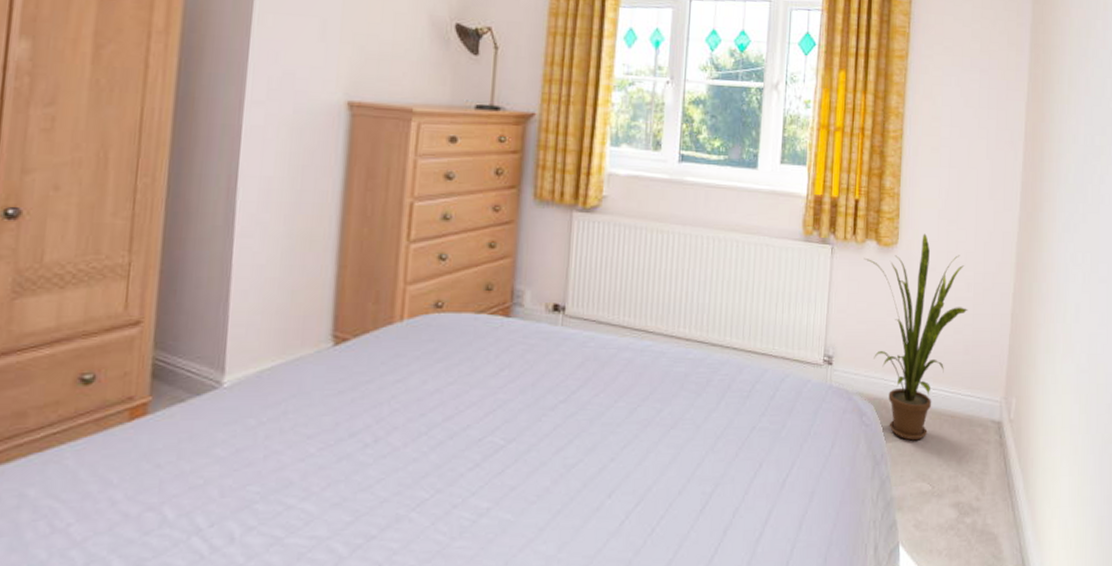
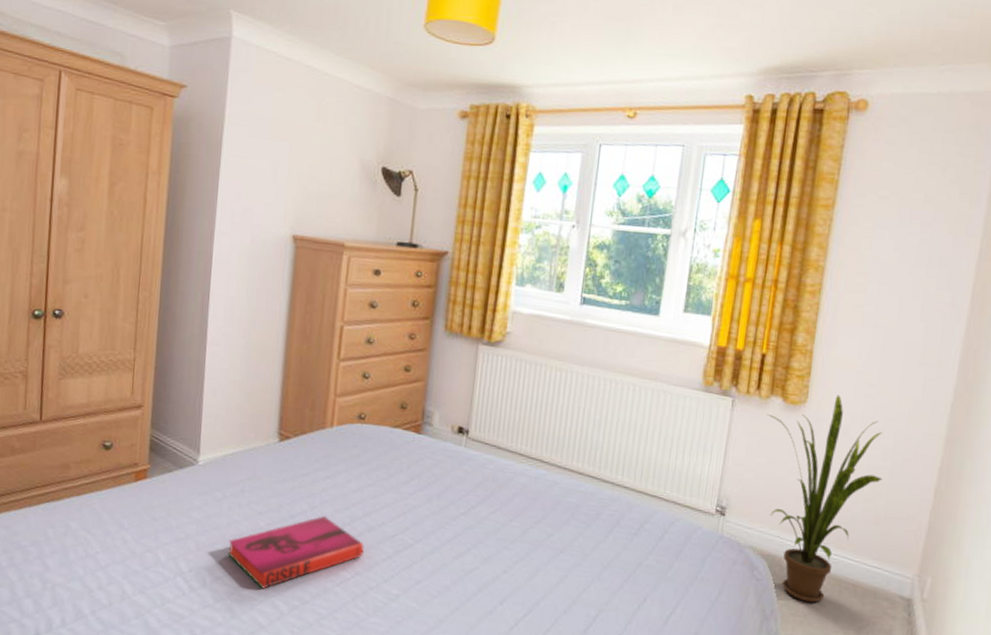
hardback book: none [265,428,446,531] -> present [228,516,364,589]

